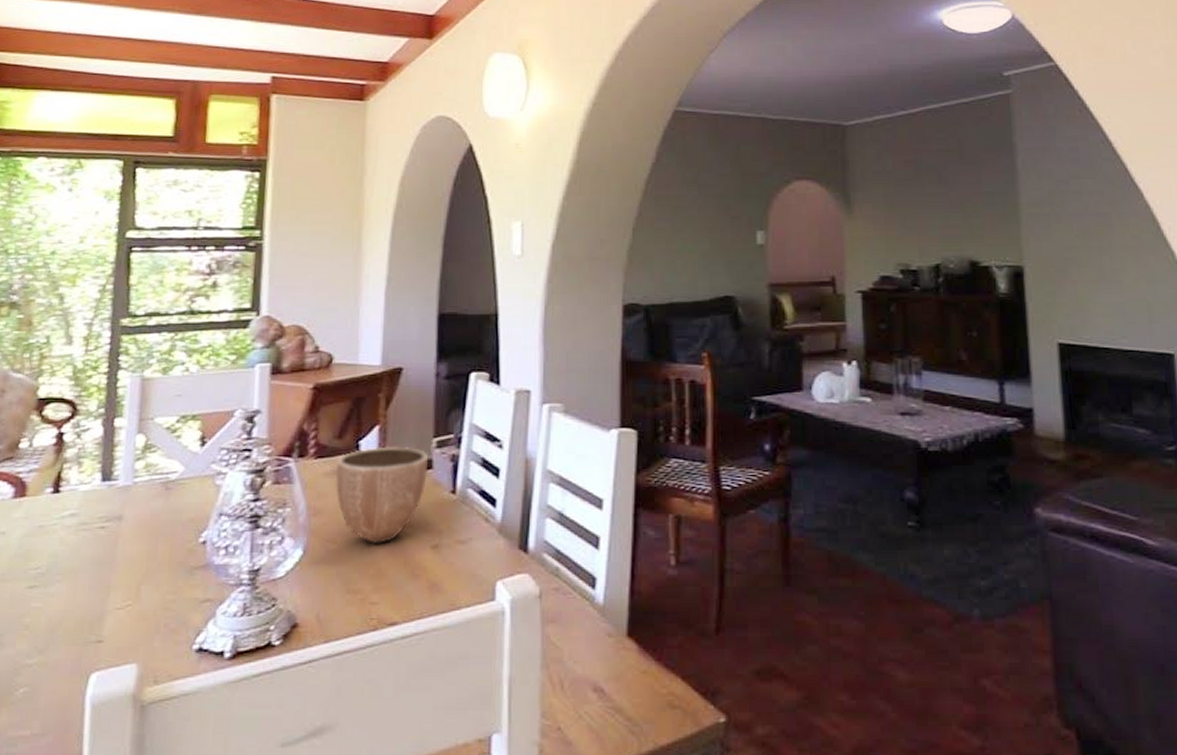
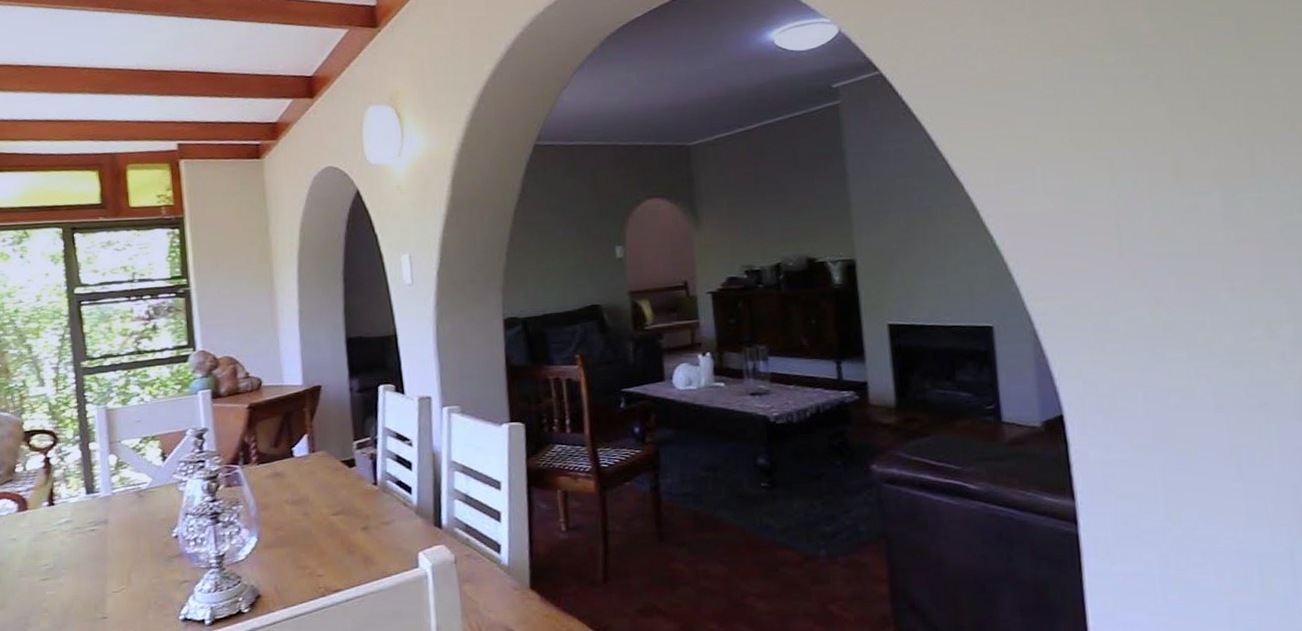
decorative bowl: present [335,446,429,545] -> none [275,450,352,530]

